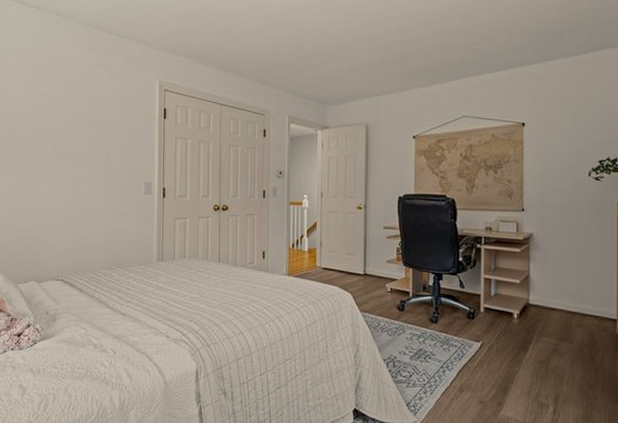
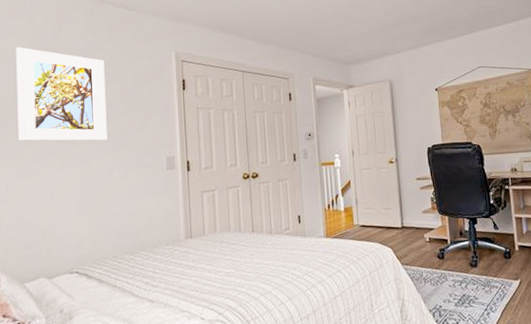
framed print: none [18,67,95,162] -> present [16,47,107,141]

